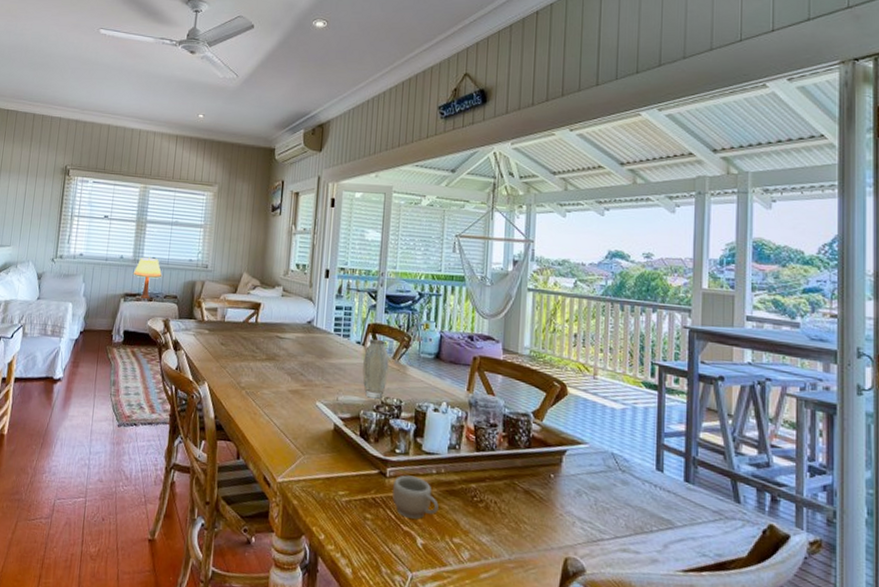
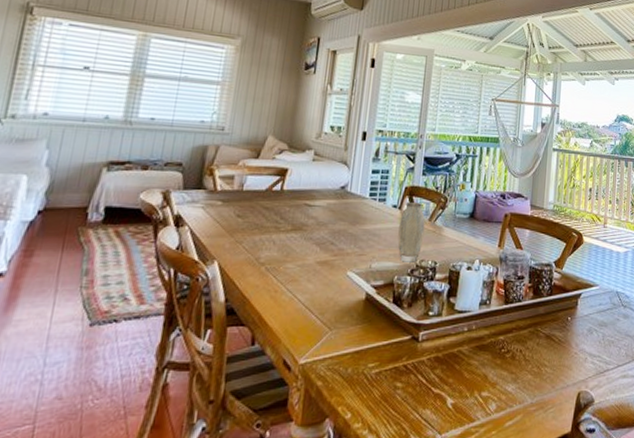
table lamp: present [134,257,162,300] -> none [123,117,163,168]
cup: present [391,475,439,520] -> none [423,336,469,380]

